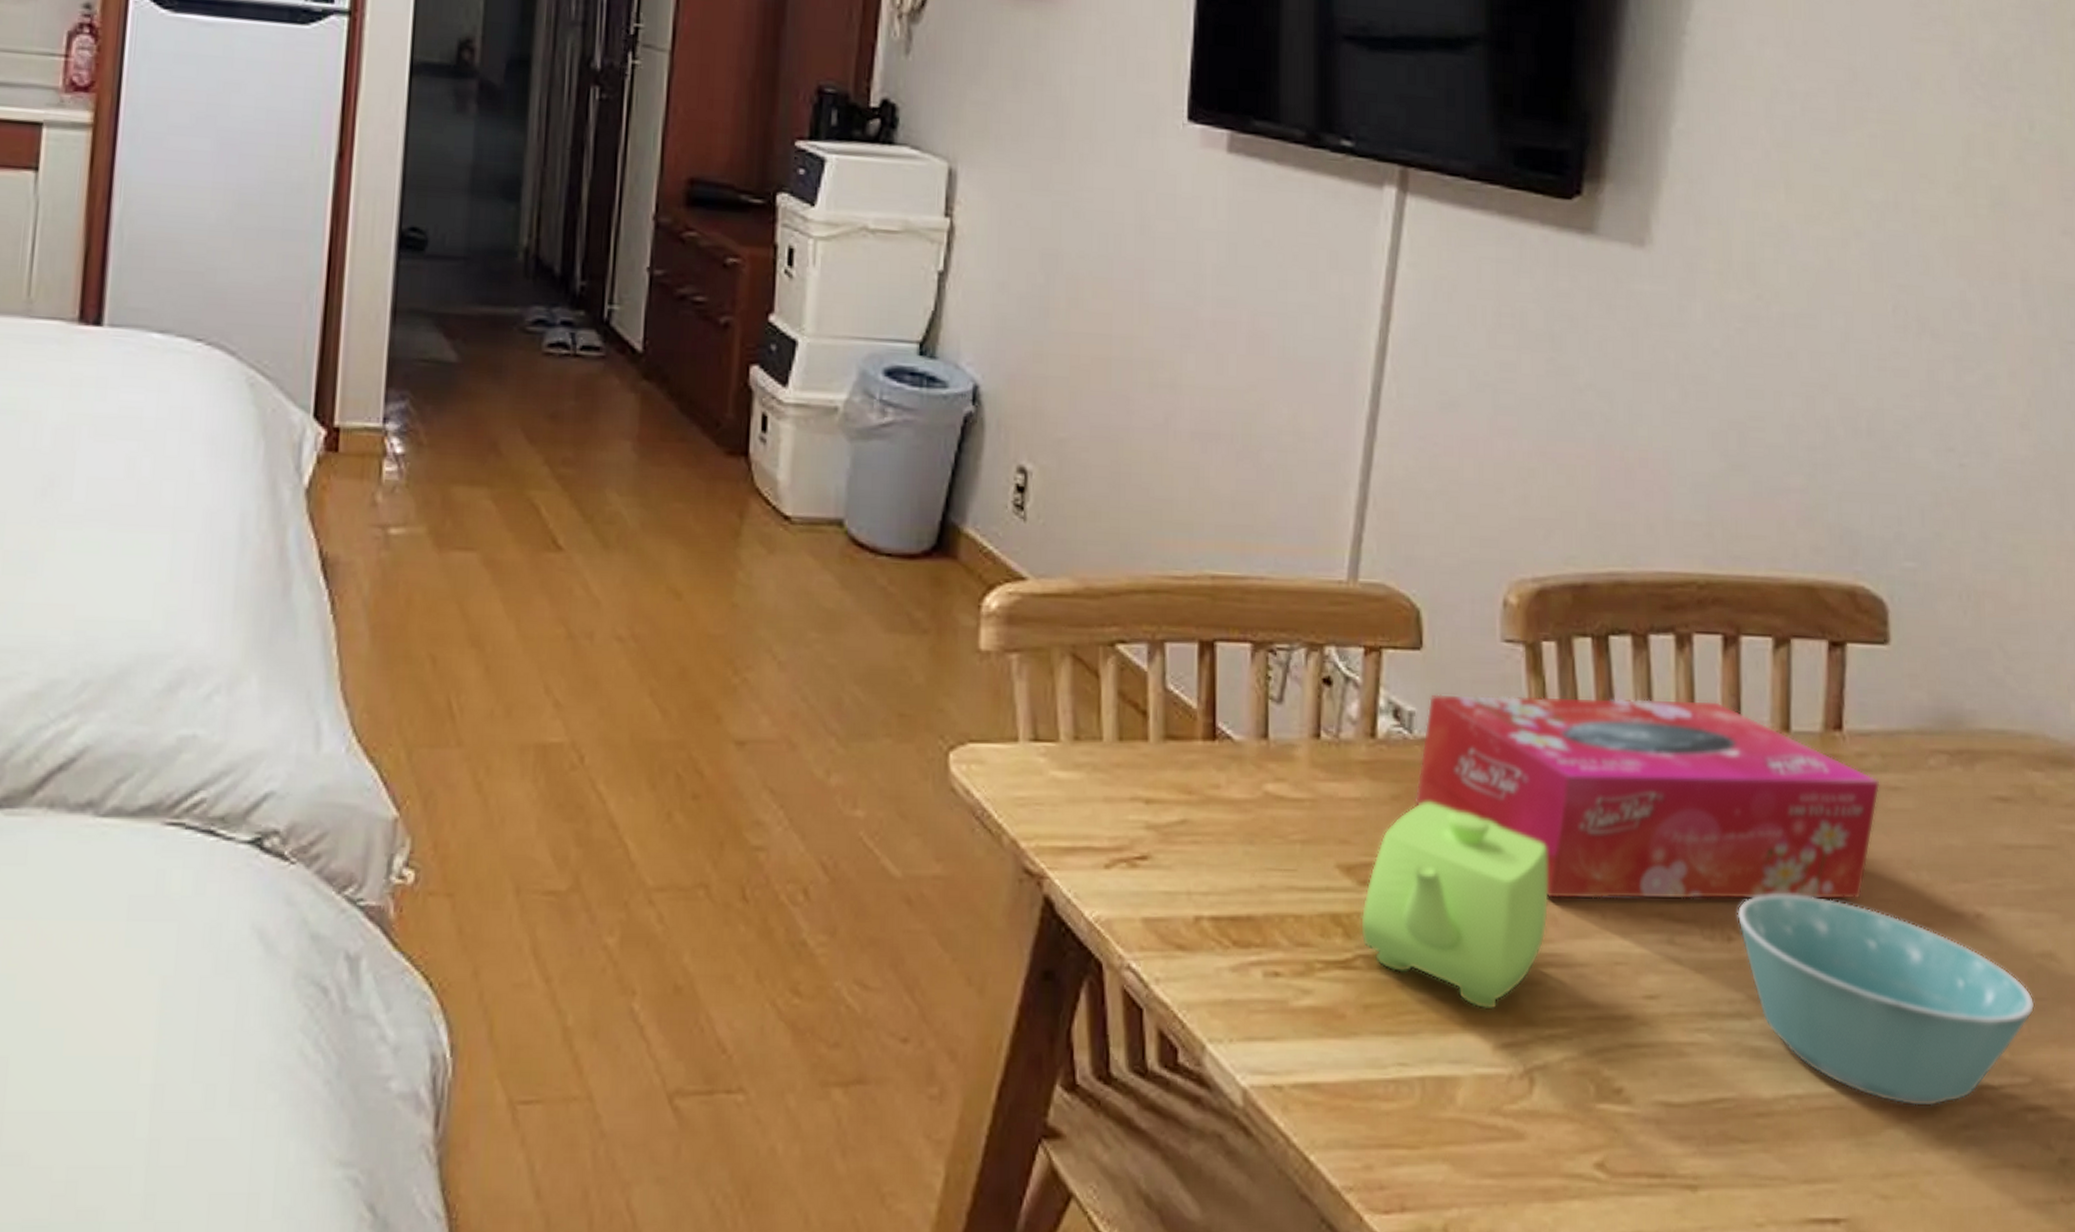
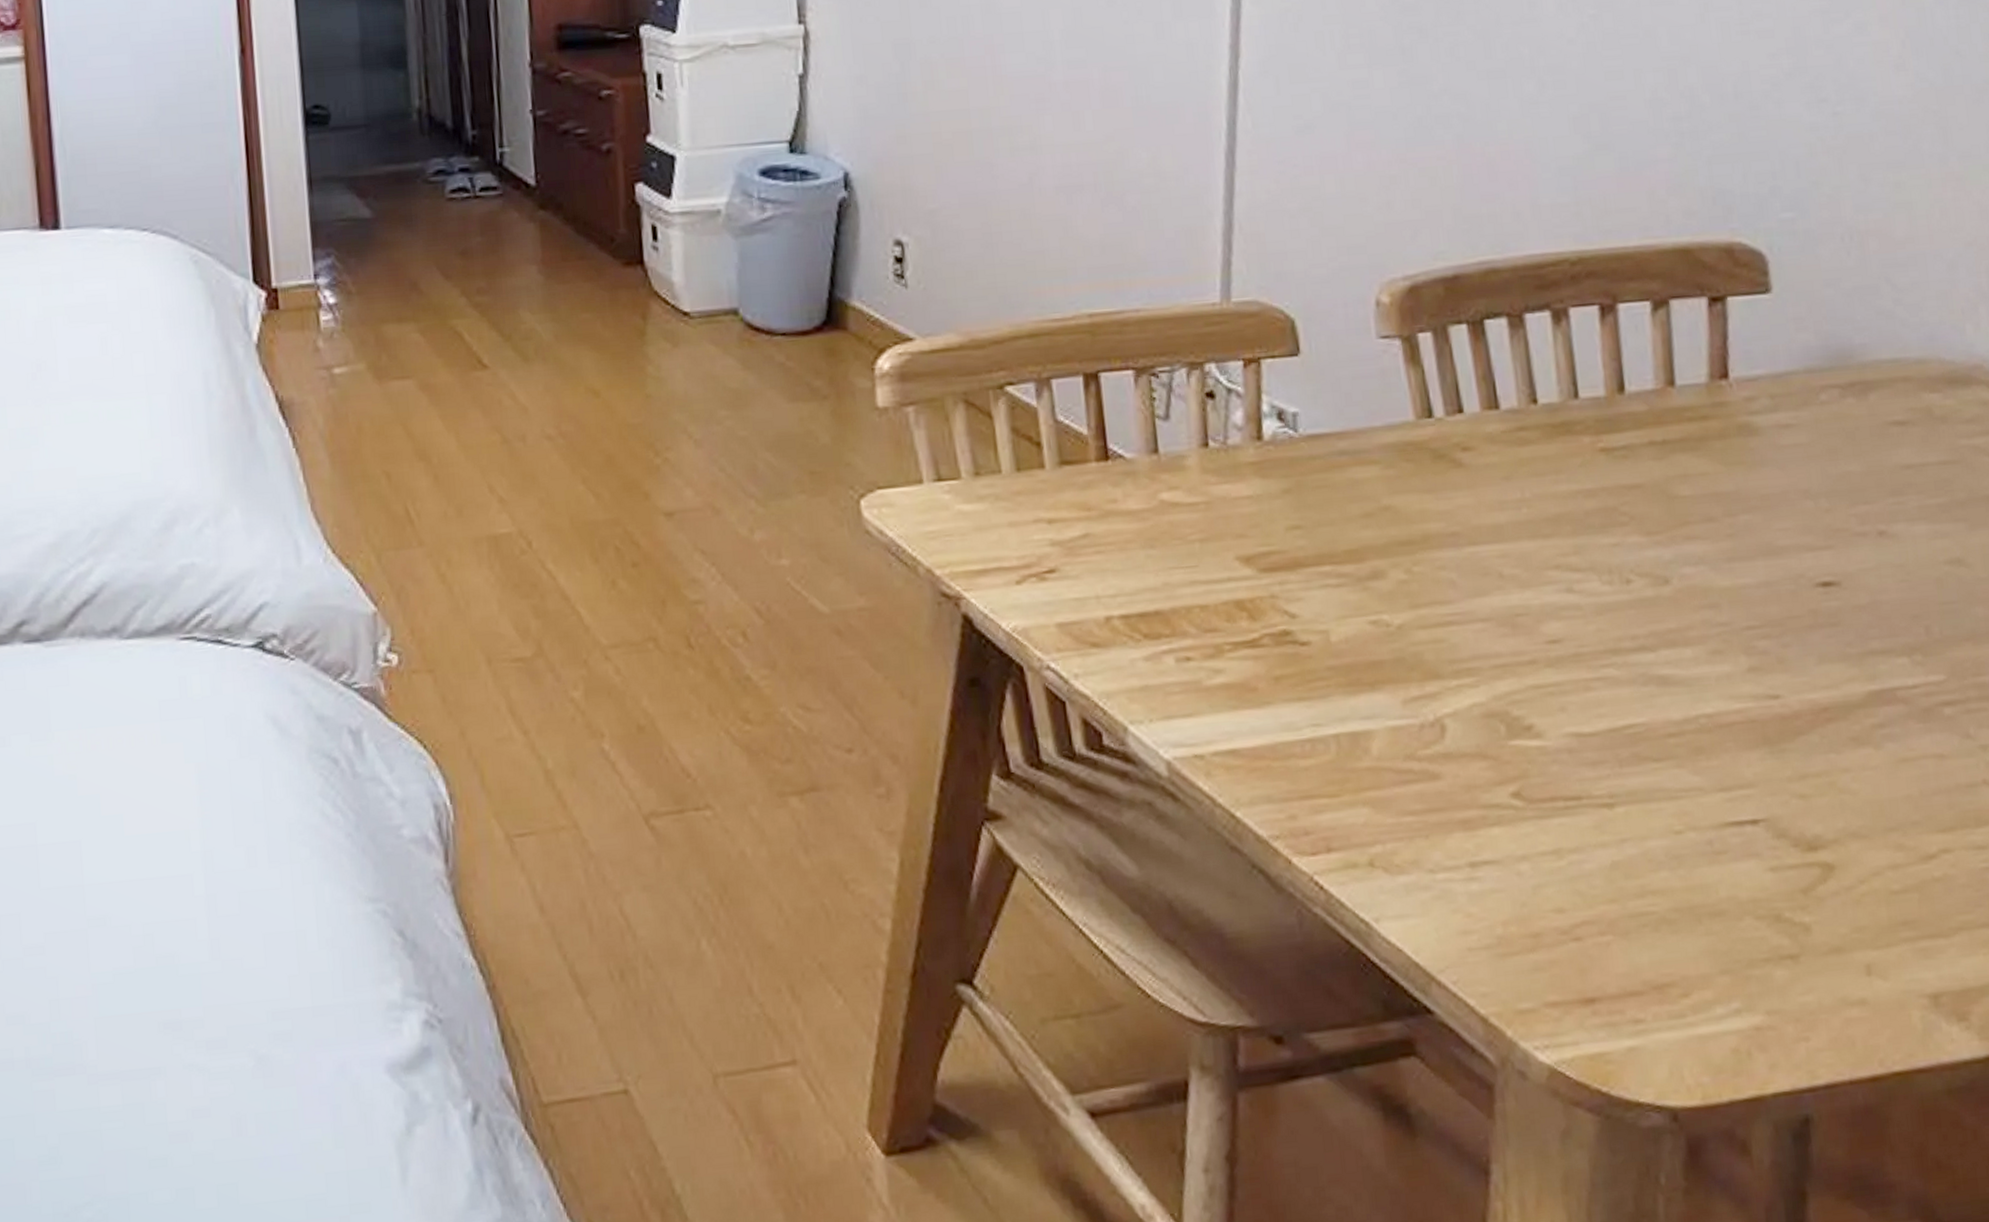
teapot: present [1361,801,1550,1010] -> none [1263,491,1446,670]
tissue box: present [1415,694,1880,901] -> none [1305,366,1772,565]
bowl: present [1737,895,2035,1106] -> none [1633,533,1946,713]

